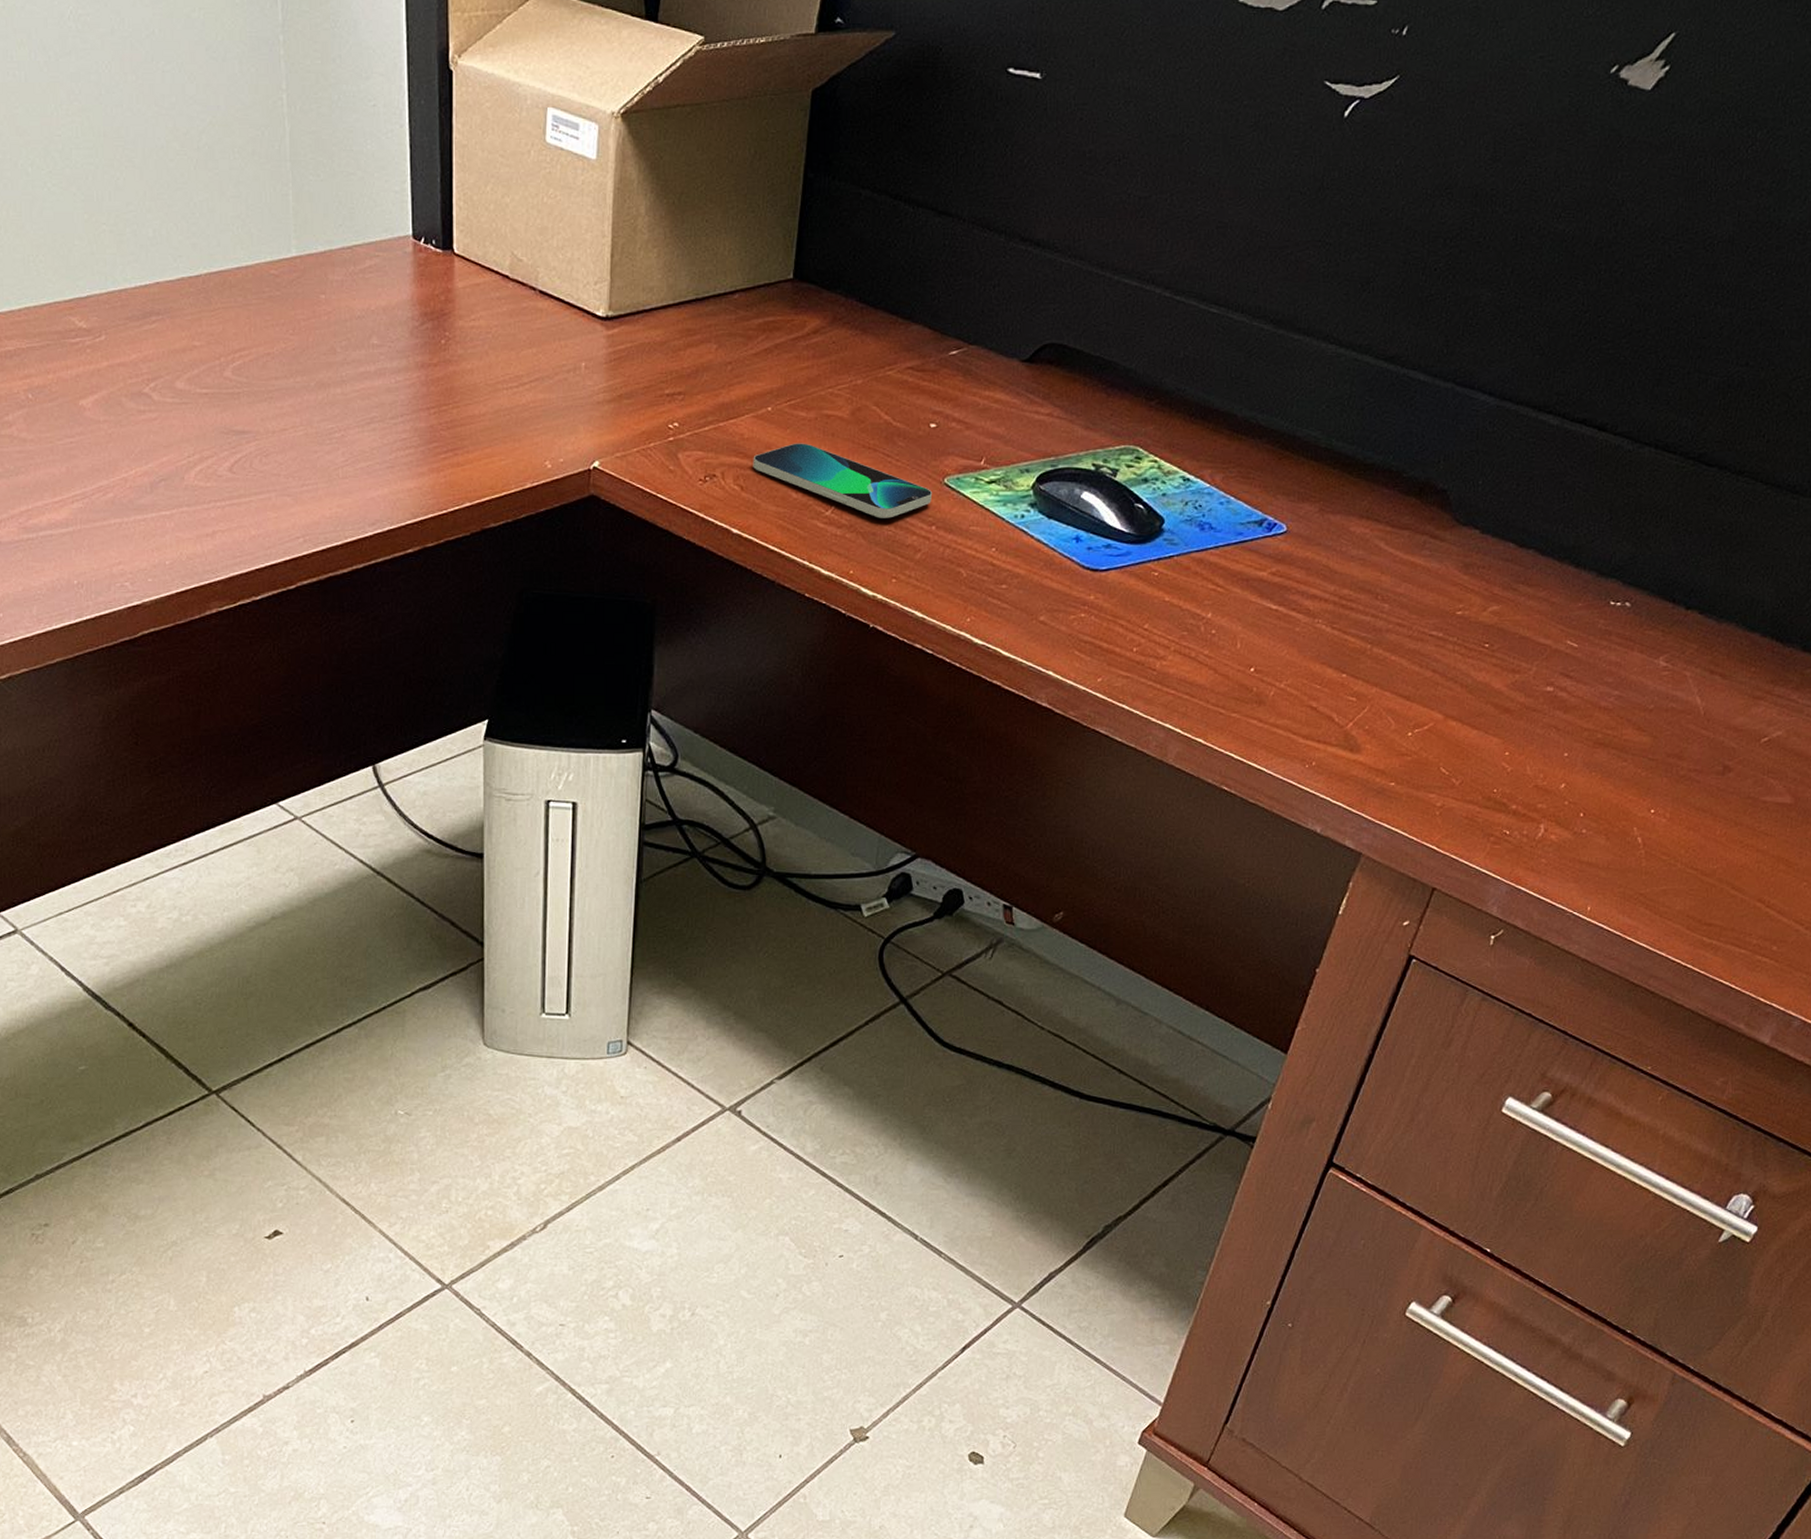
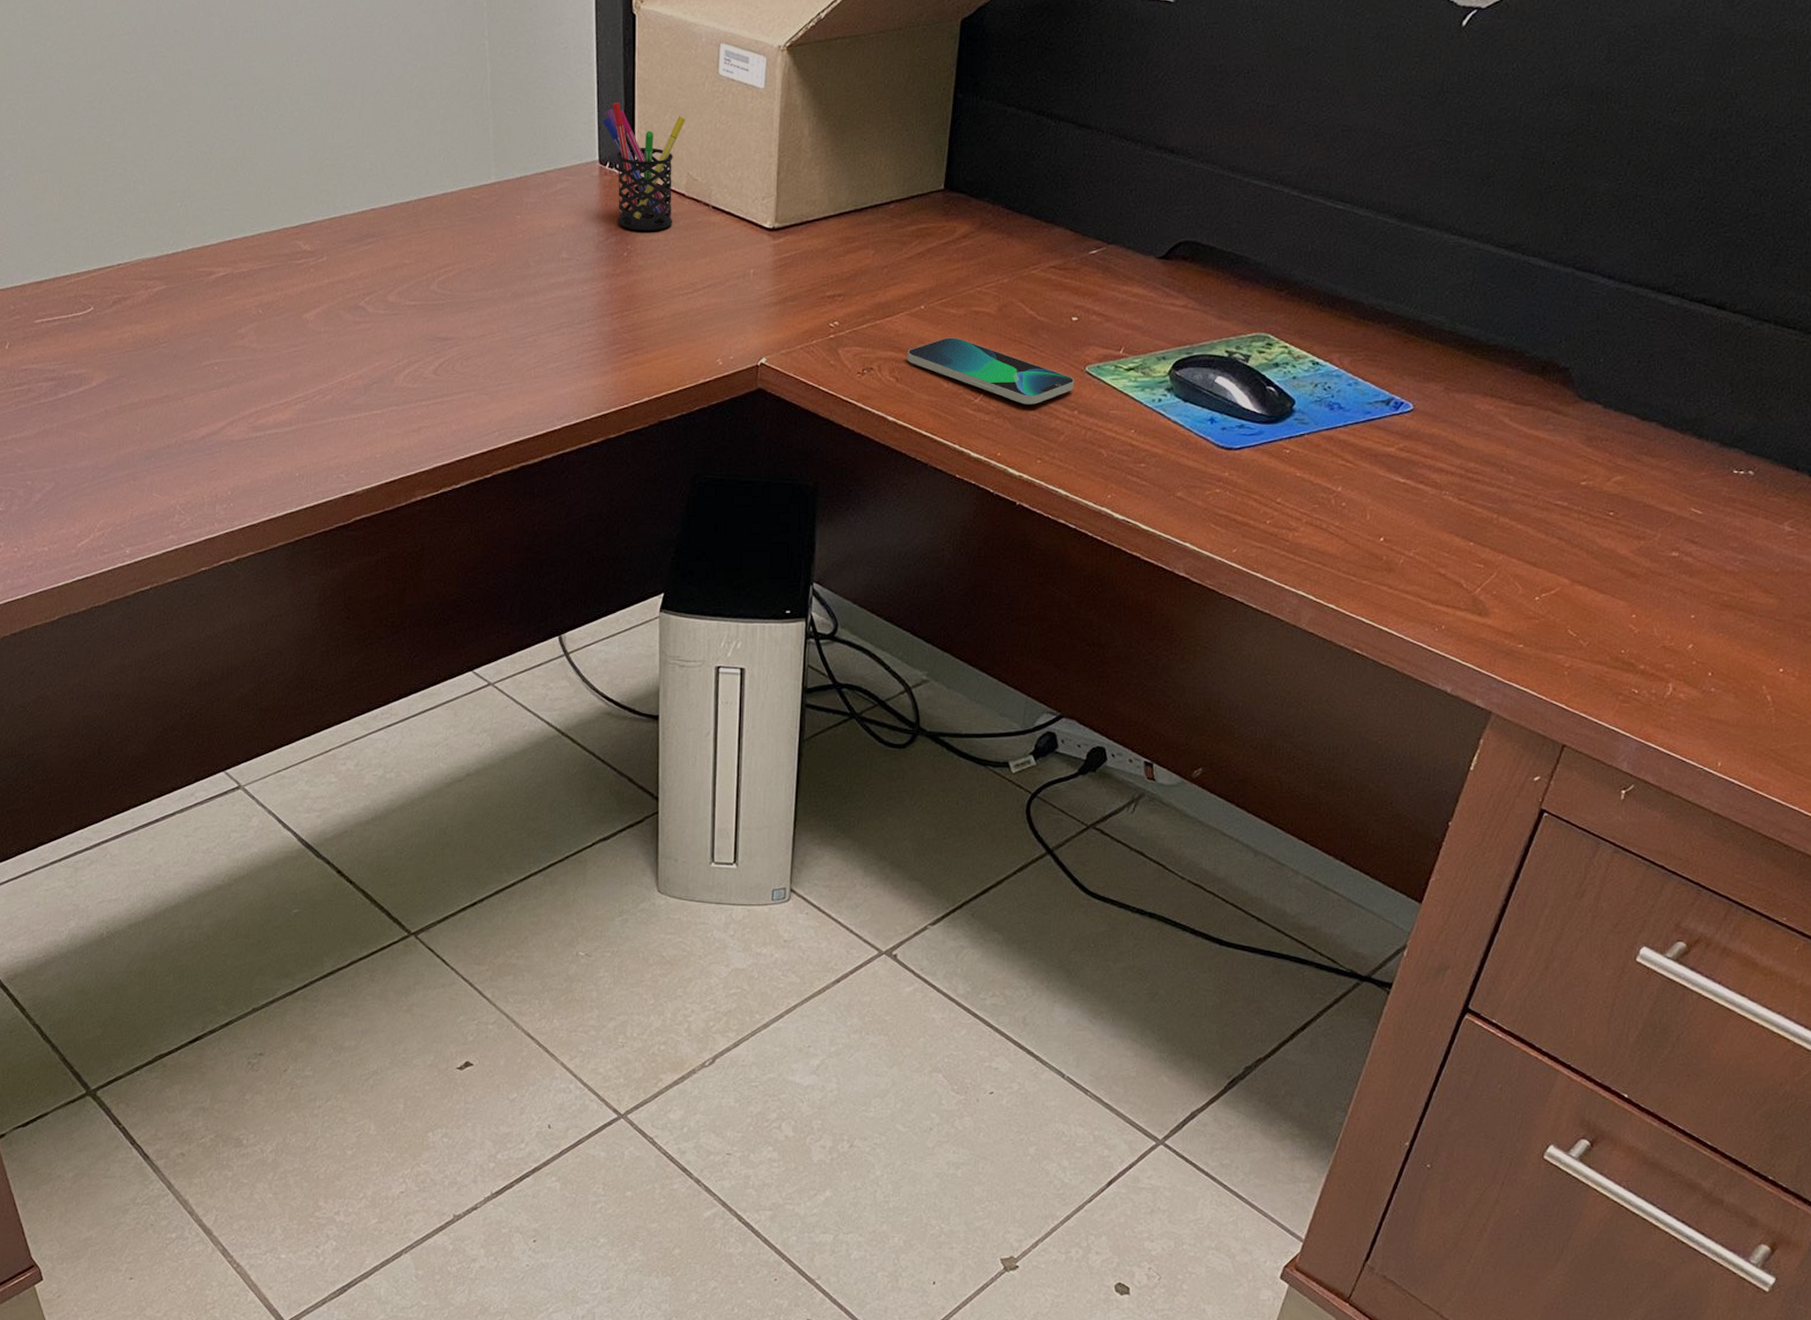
pen holder: none [416,170,509,317] -> present [602,102,686,231]

